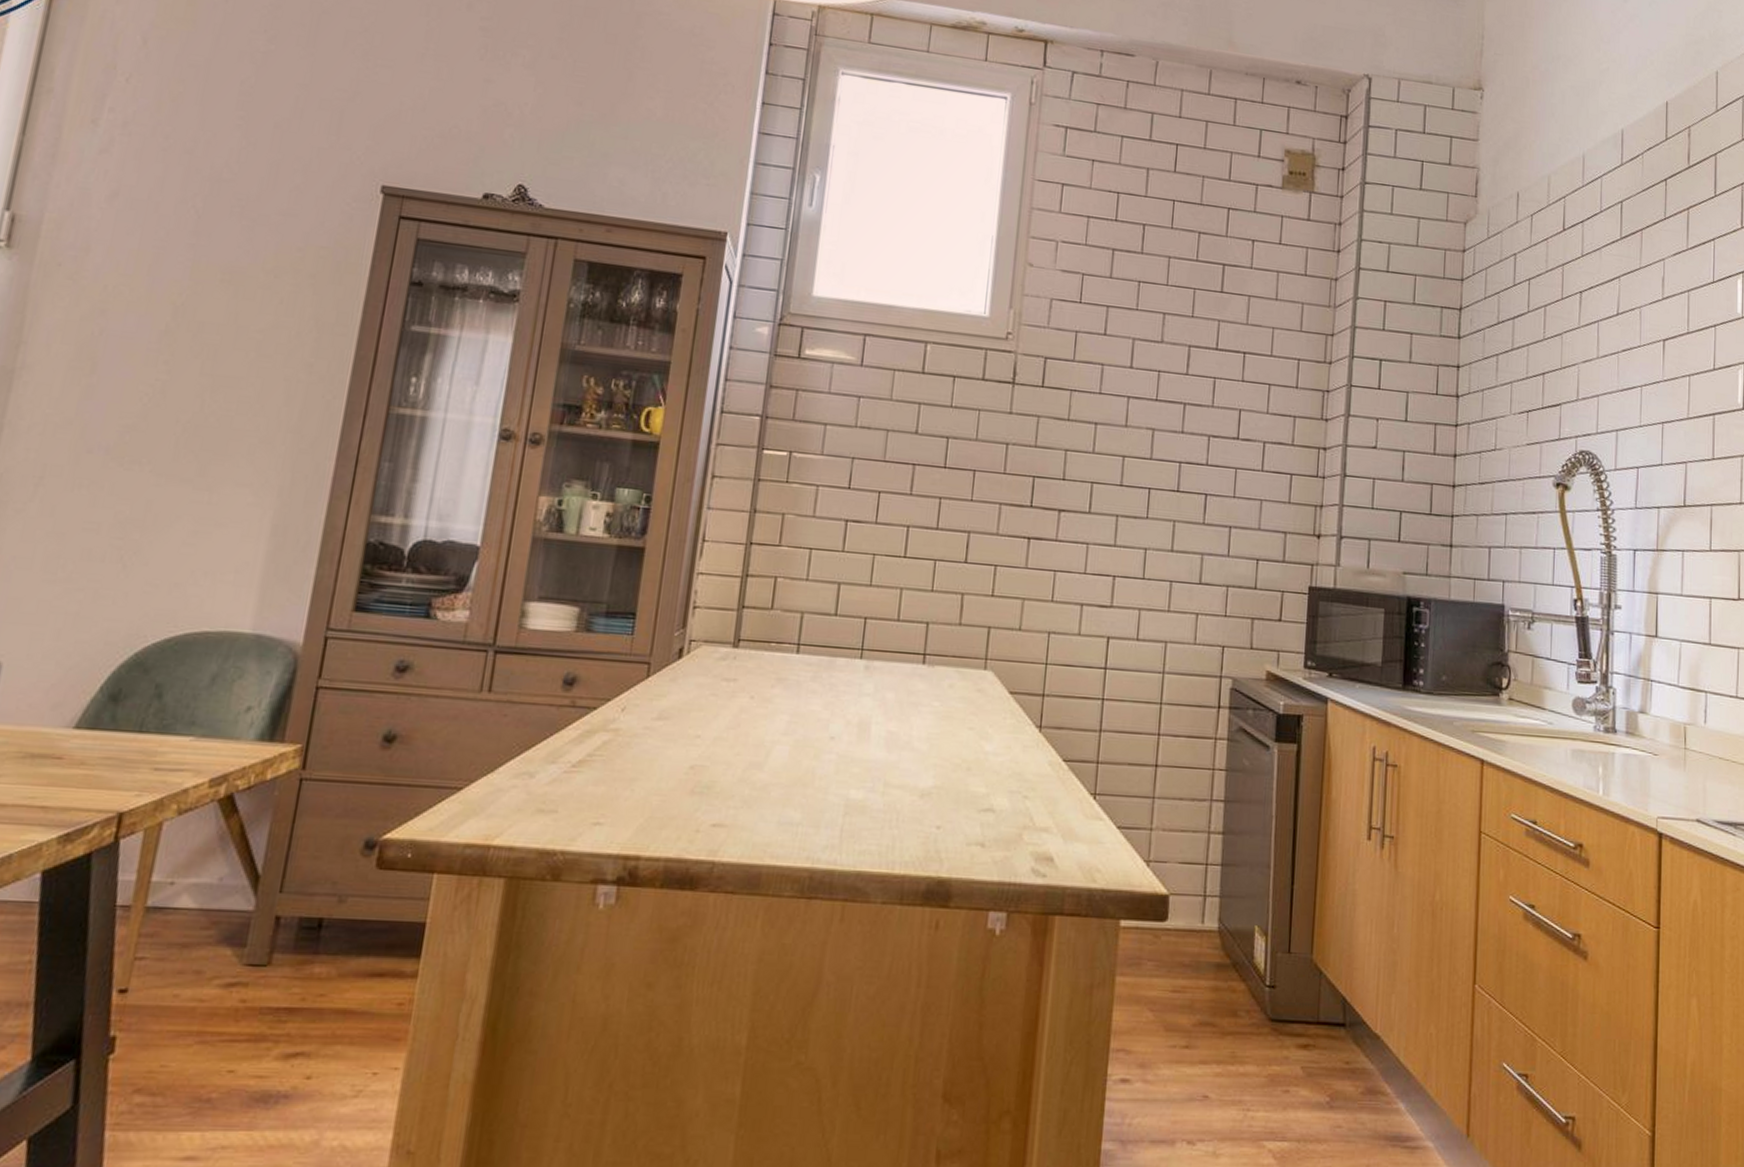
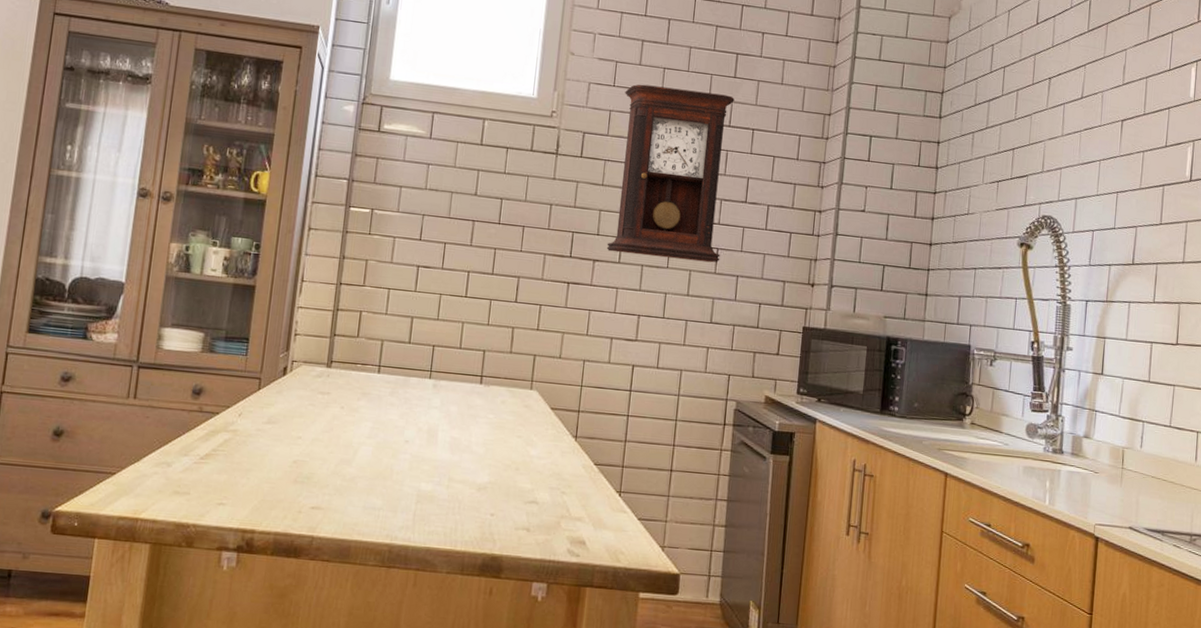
pendulum clock: none [1074,300,1222,512] -> present [606,84,735,263]

